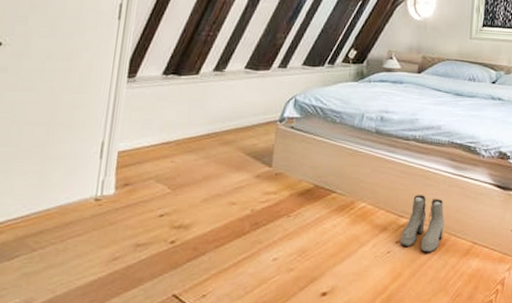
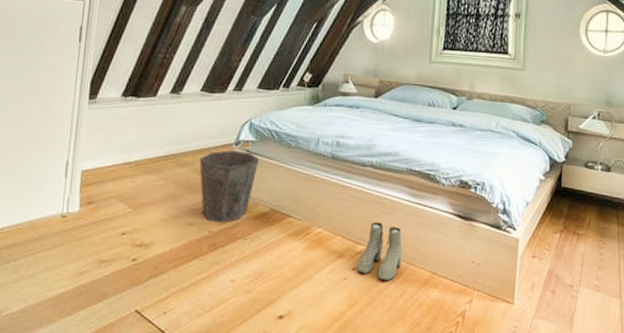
waste bin: none [242,127,304,201] -> present [199,150,260,223]

